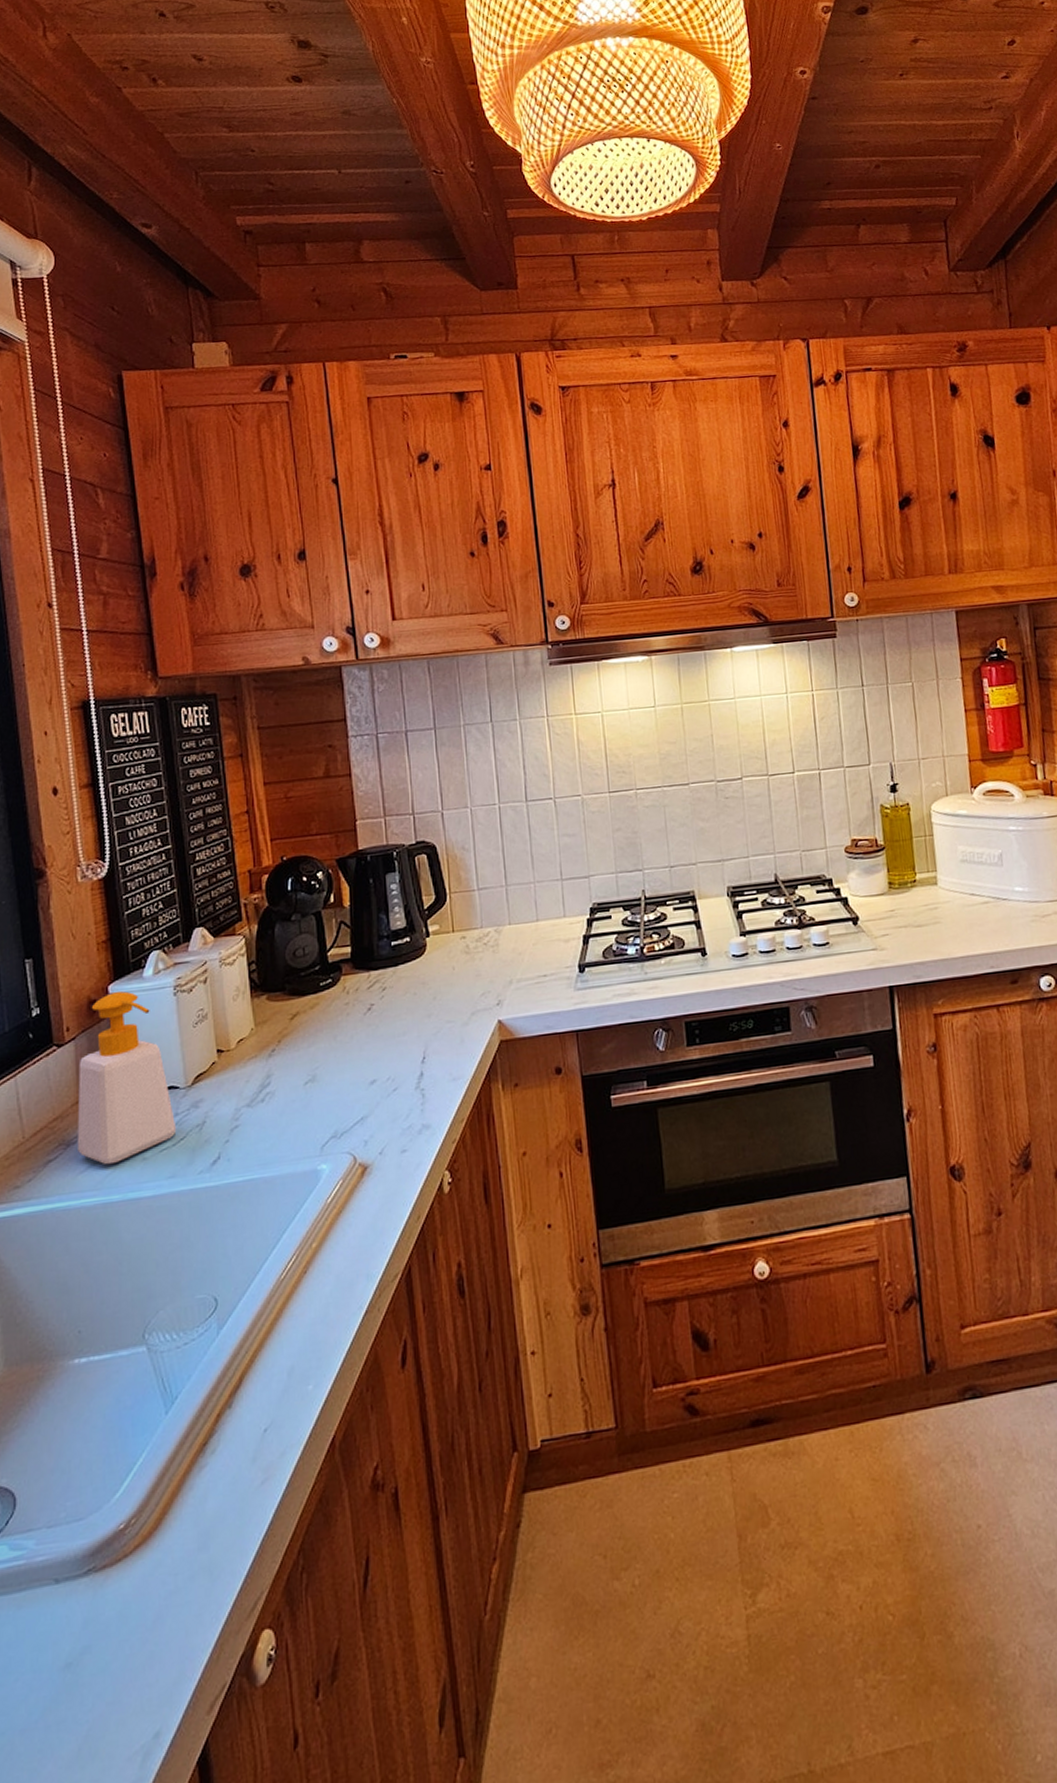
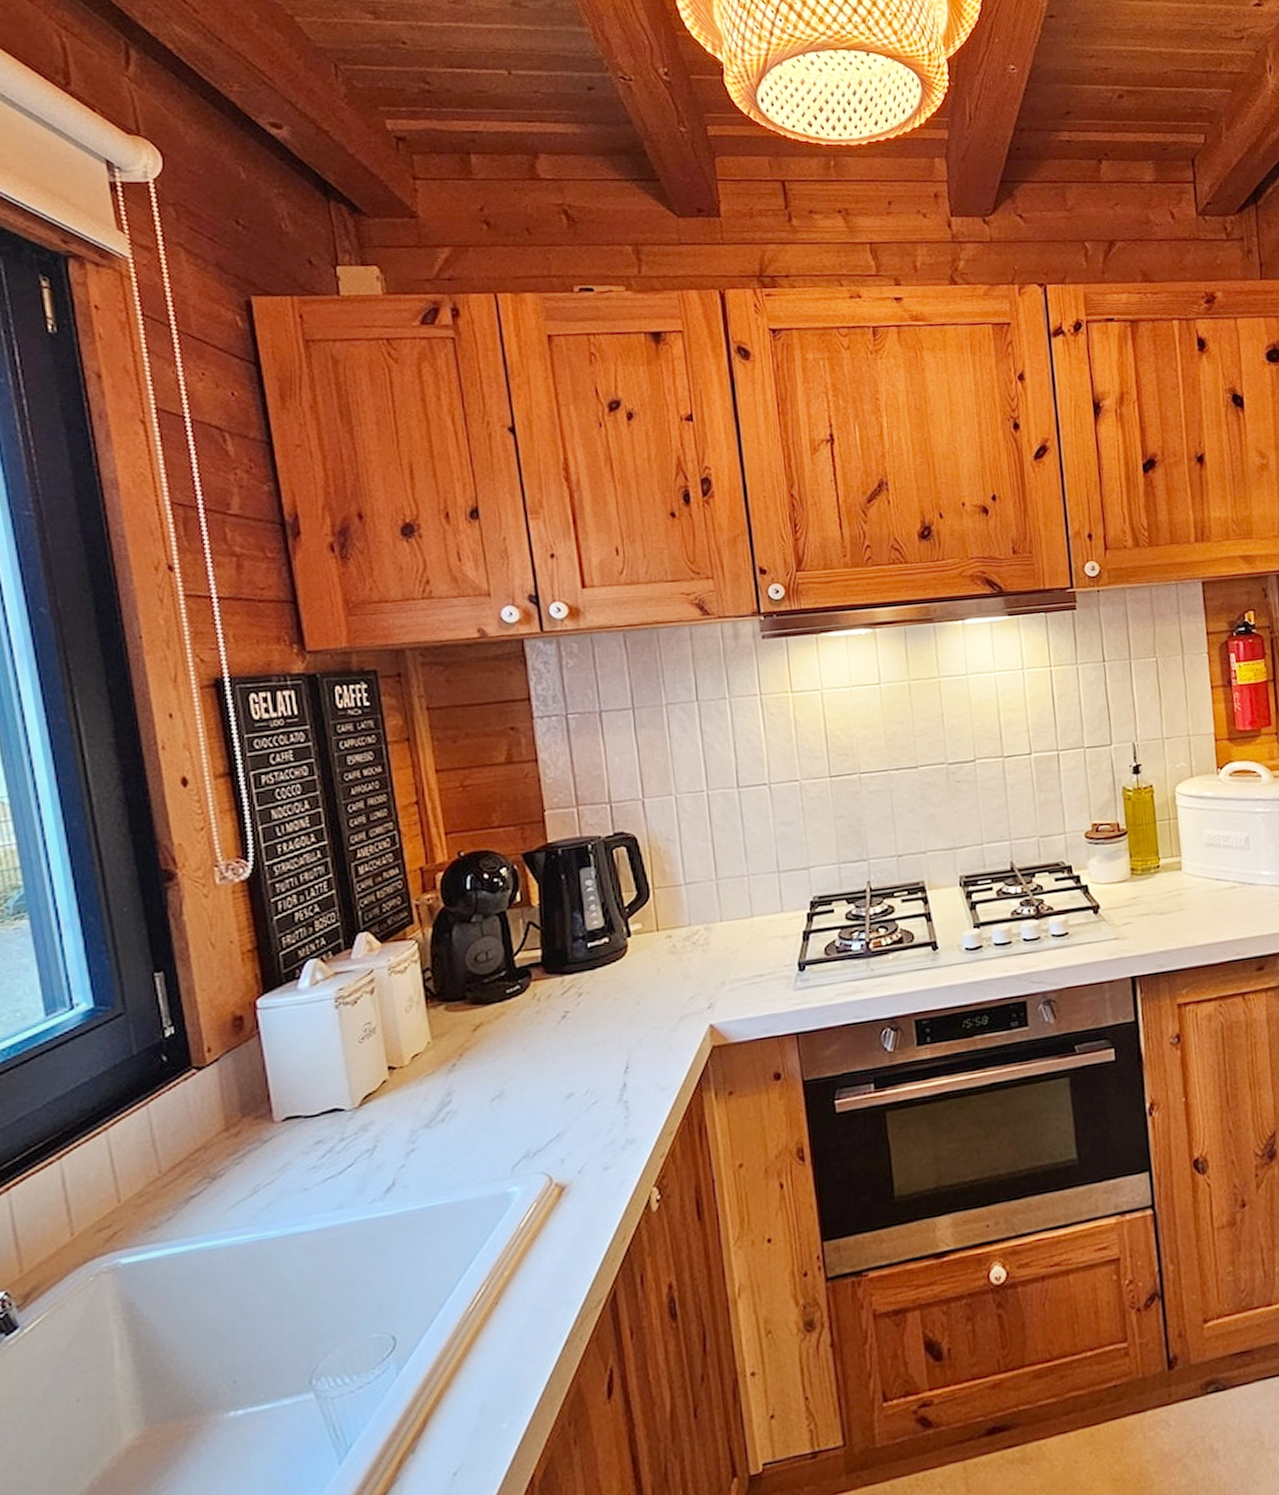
soap bottle: present [78,991,177,1165] -> none [223,1005,343,1199]

